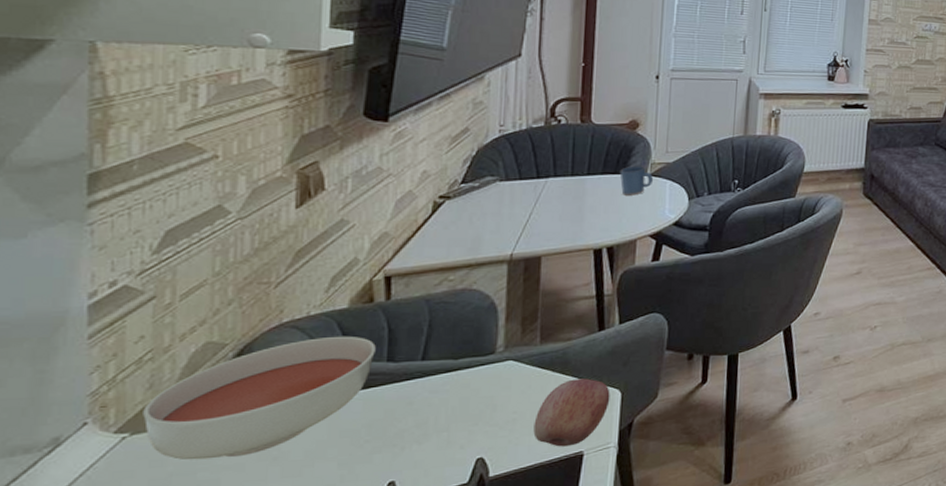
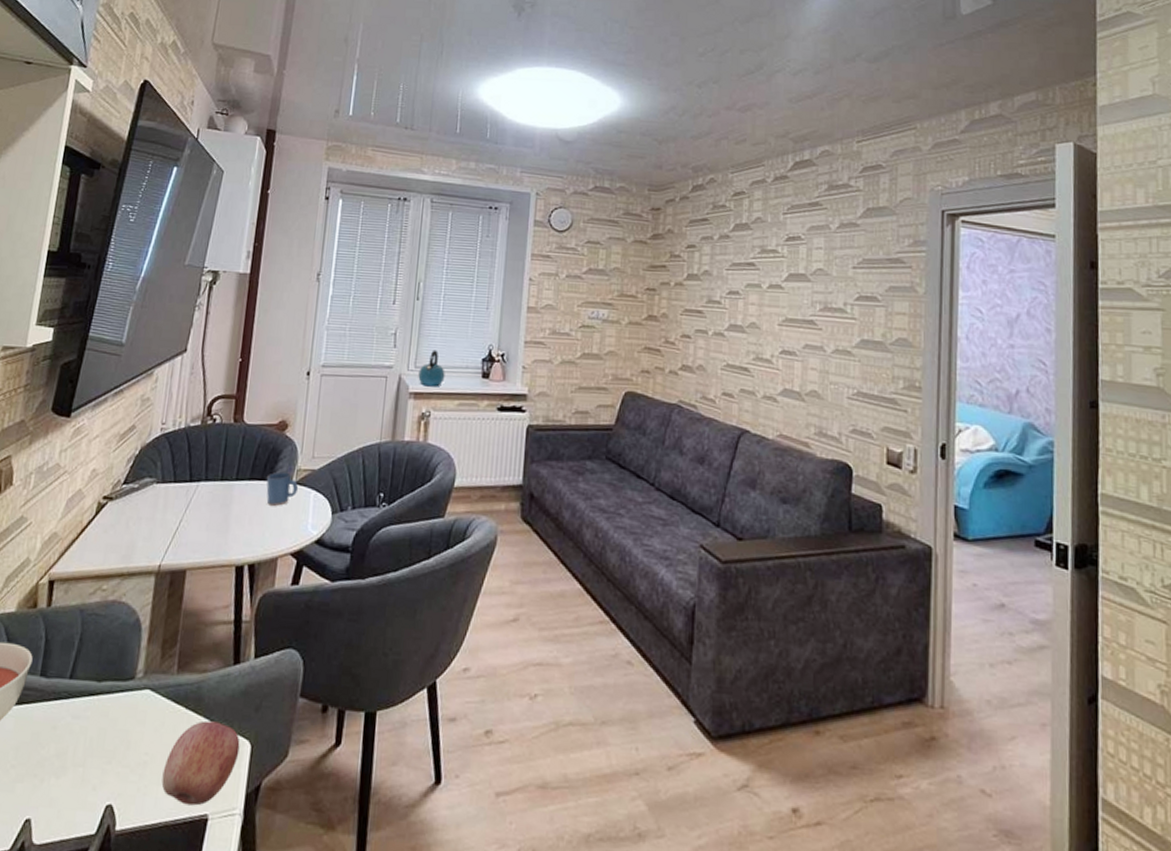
kettle: none [768,56,793,89] -> present [418,350,445,387]

